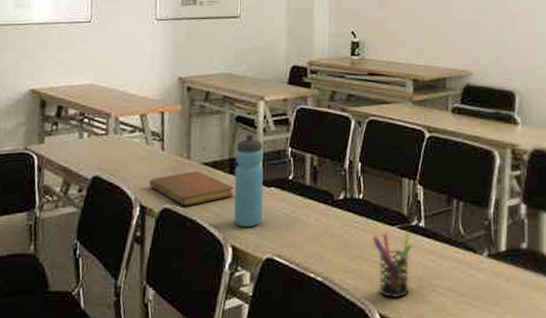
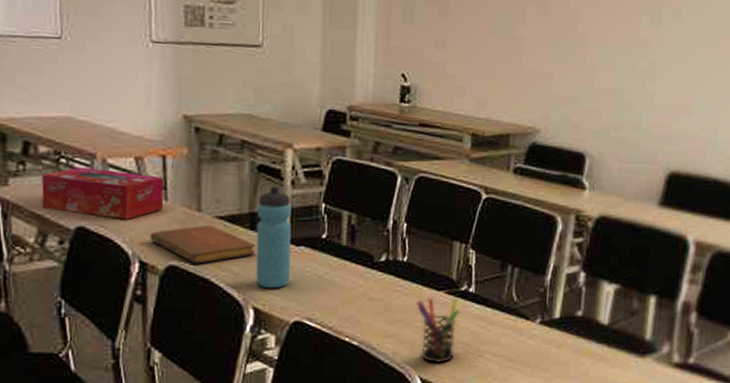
tissue box: none [68,125,162,169] -> present [41,167,164,220]

